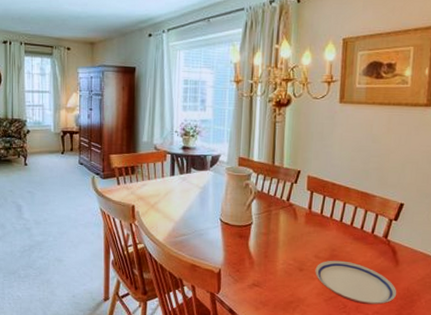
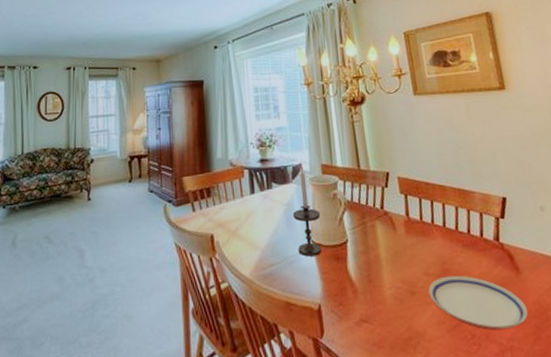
candlestick: none [206,154,231,232] -> present [292,163,322,257]

